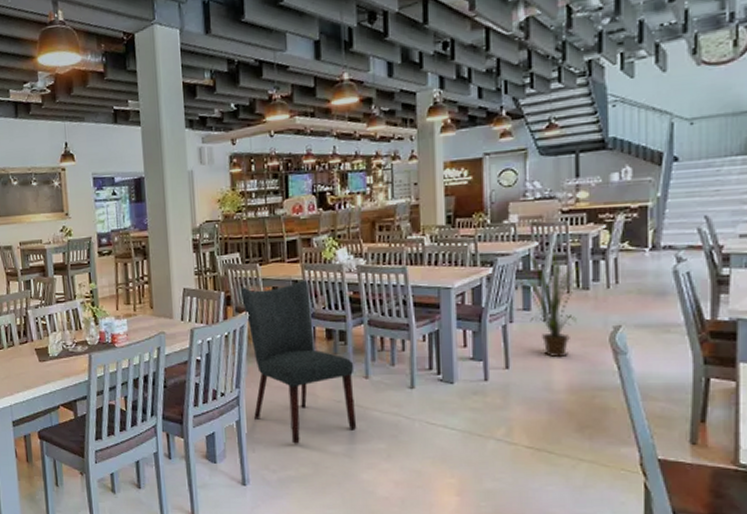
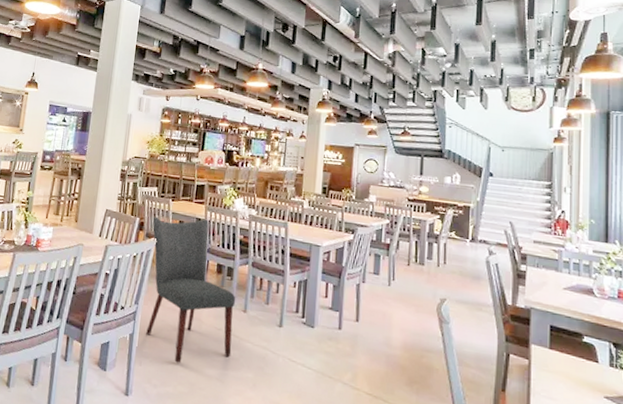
house plant: present [518,252,579,357] -> none [372,230,418,318]

